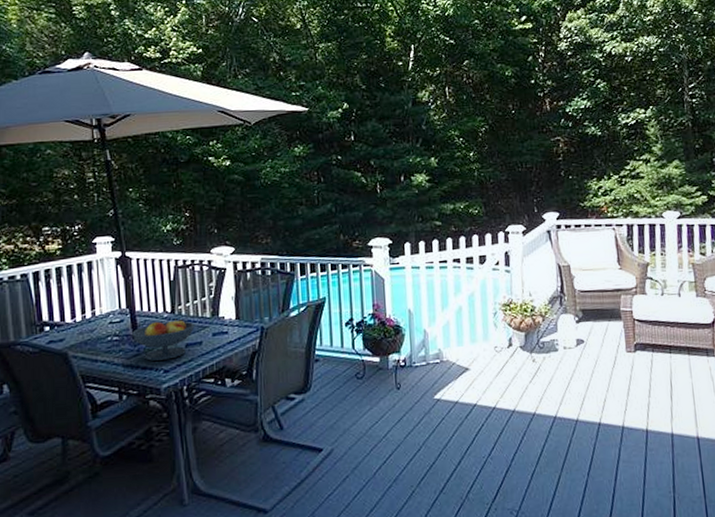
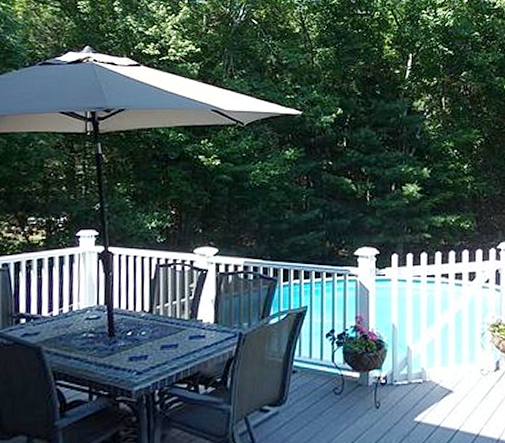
fruit bowl: present [132,319,194,361] -> none [108,319,172,361]

